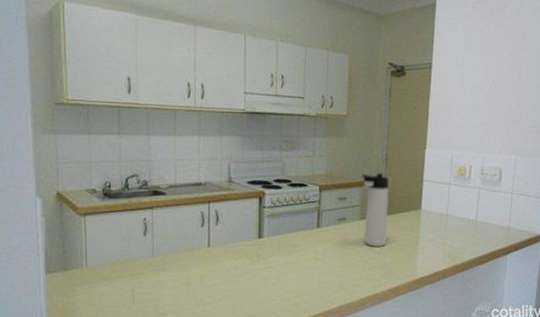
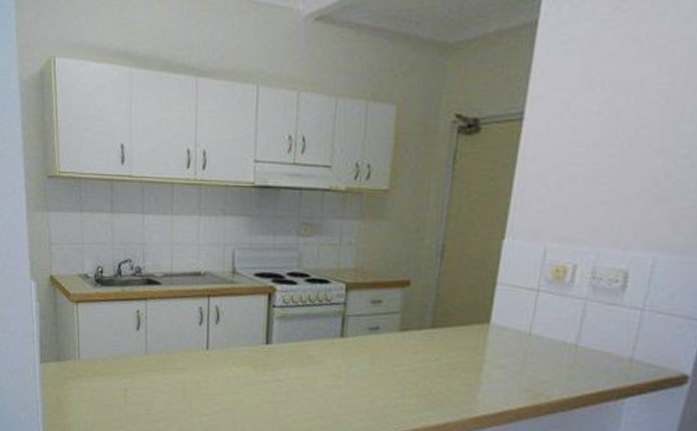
thermos bottle: present [362,173,390,247] -> none [403,269,445,369]

